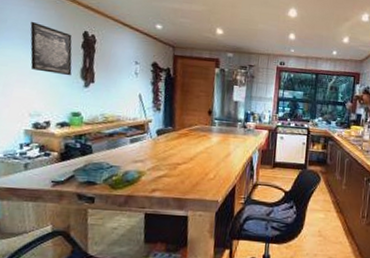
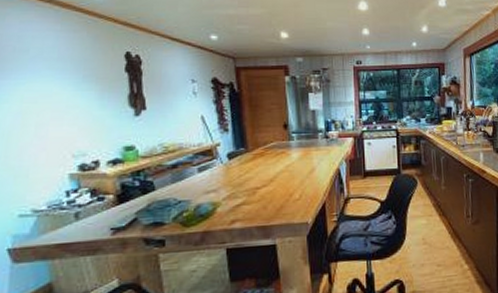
wall art: present [30,21,72,76] -> none [59,47,118,106]

